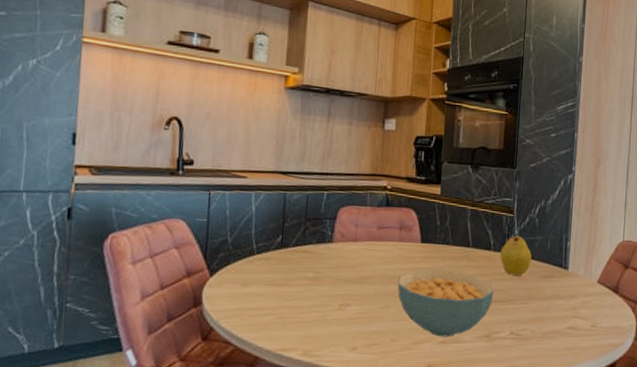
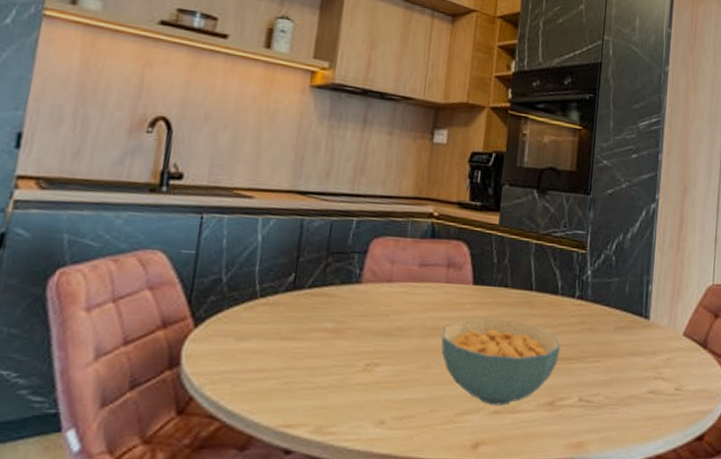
fruit: present [500,235,532,276] -> none [569,277,607,327]

